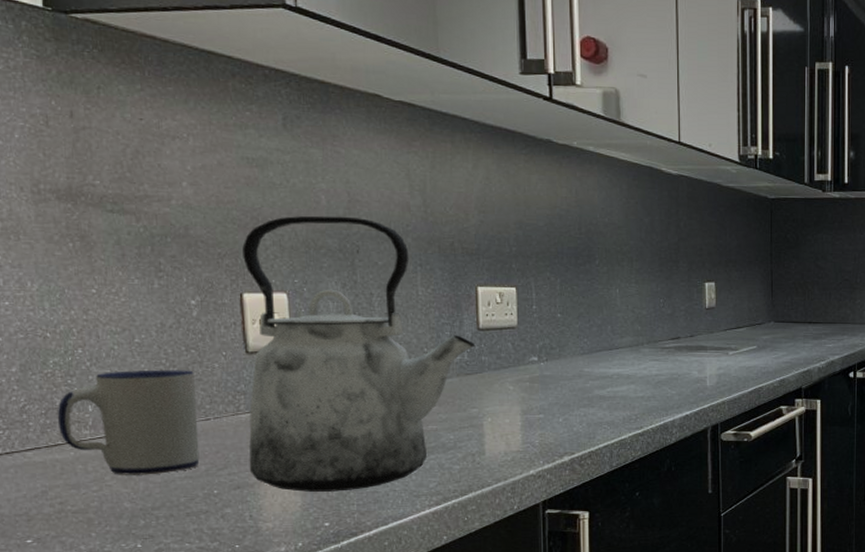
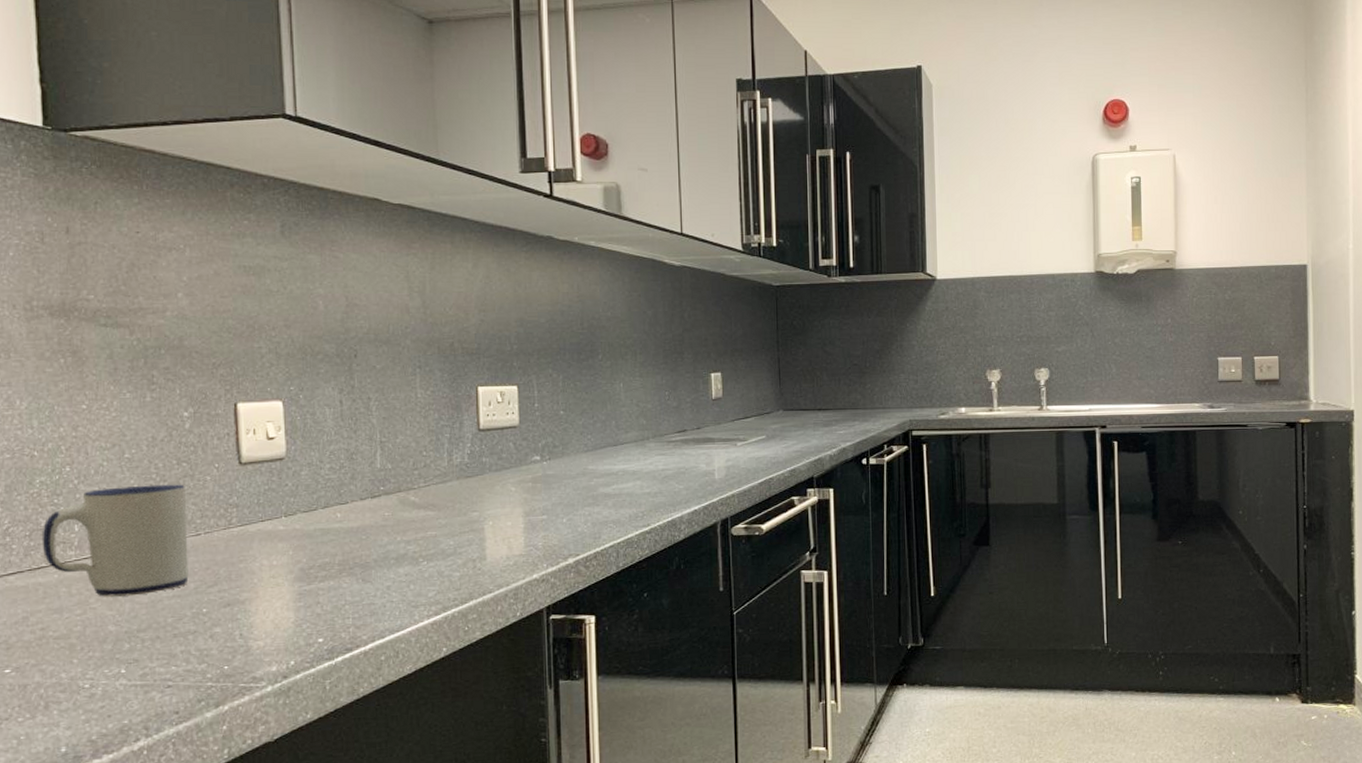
kettle: present [242,215,476,492] -> none [238,321,476,607]

